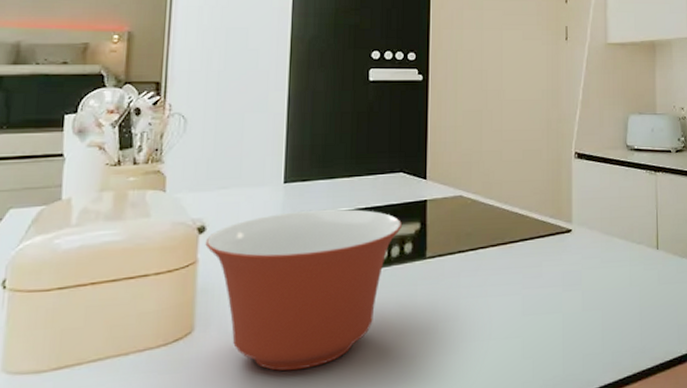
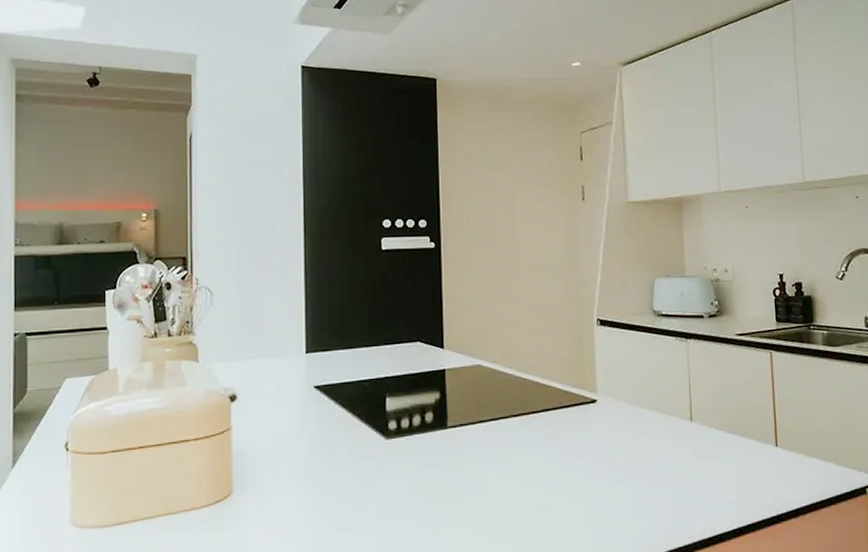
mixing bowl: present [205,209,402,371] -> none [237,378,421,534]

